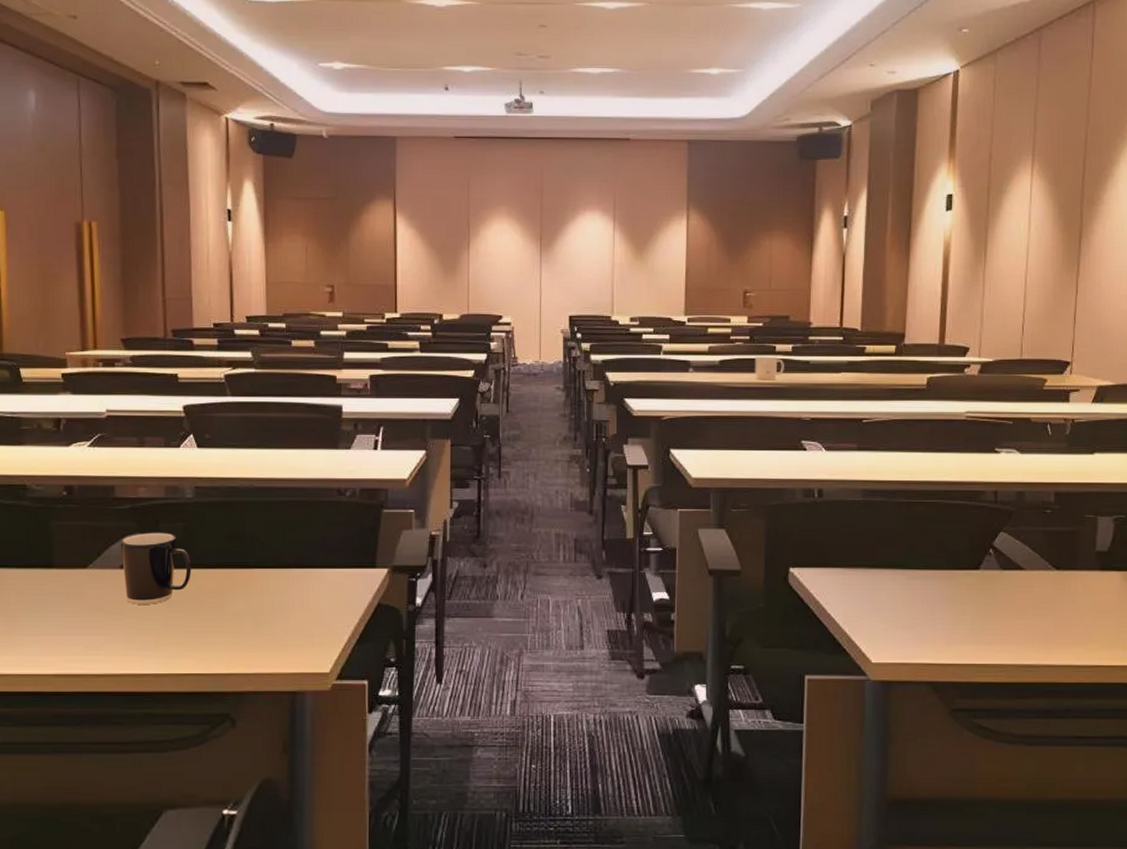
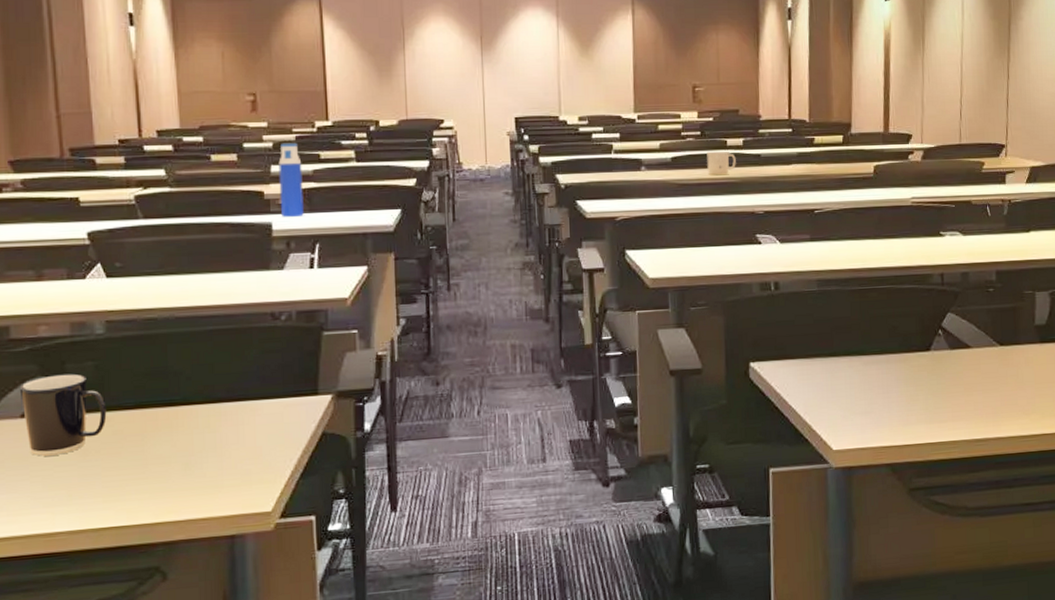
water bottle: none [350,332,371,402] -> present [278,142,304,218]

